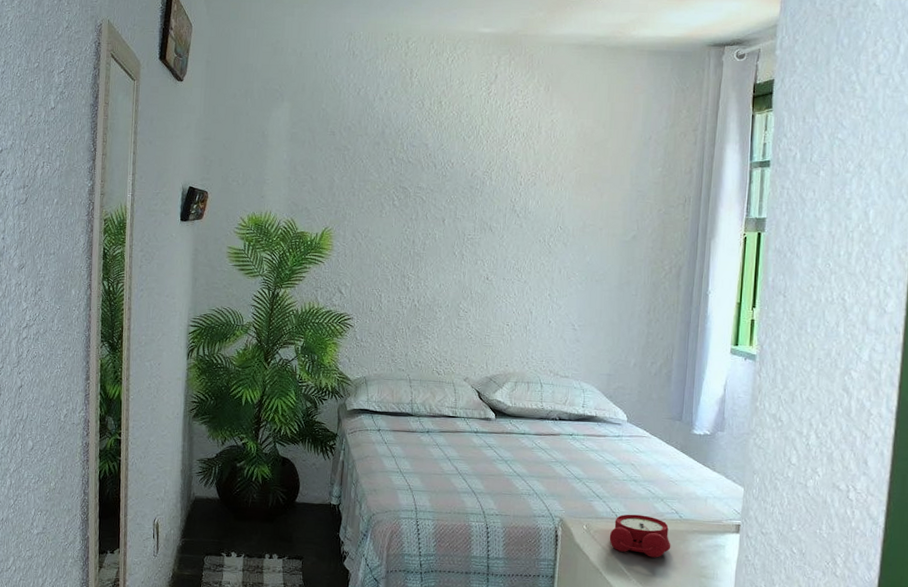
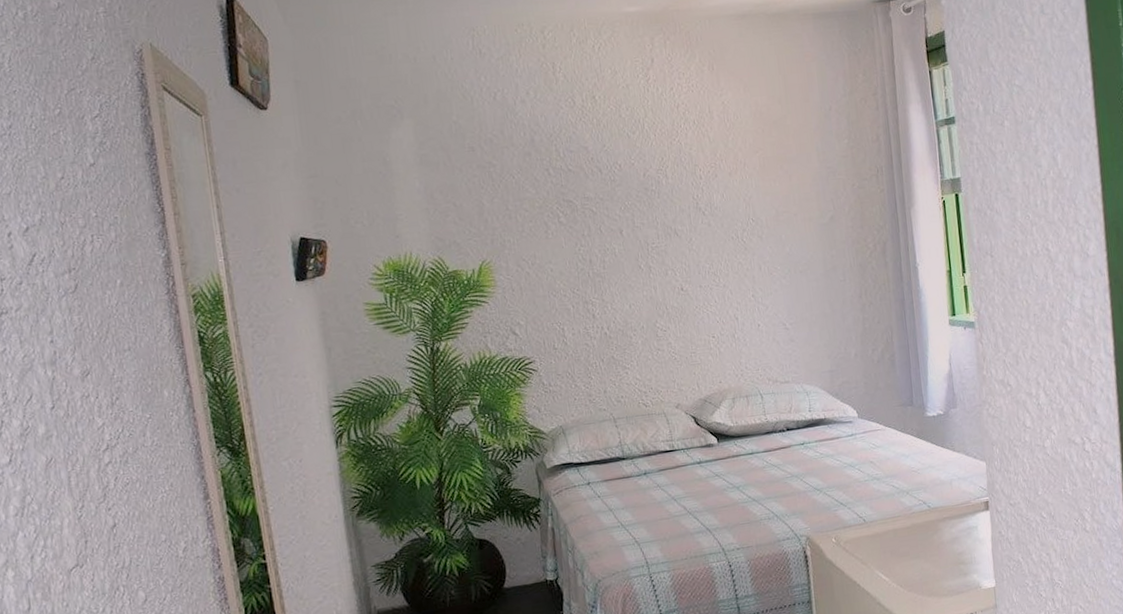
alarm clock: present [609,514,671,558] -> none [860,513,925,558]

